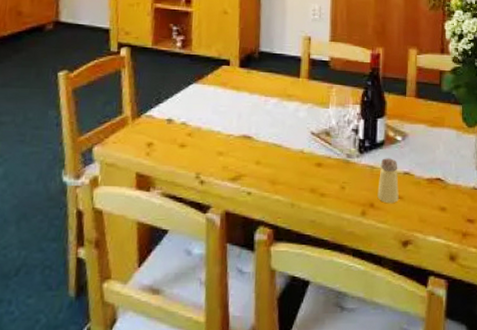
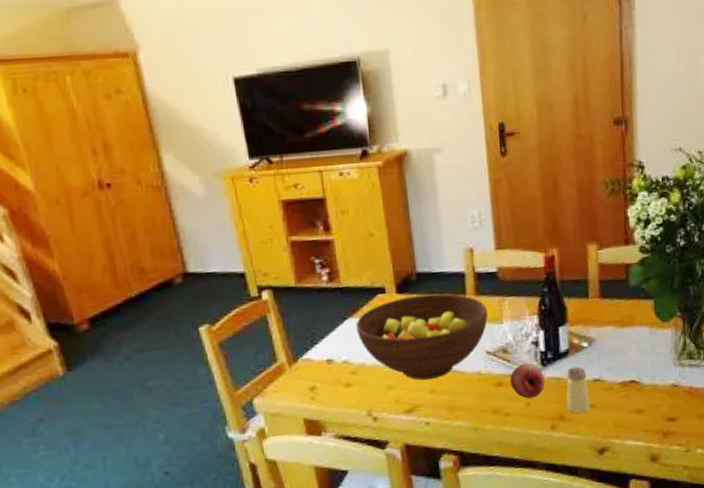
fruit bowl: none [198,71,317,152] -> present [356,293,488,380]
fruit: none [329,148,361,182] -> present [510,363,546,399]

